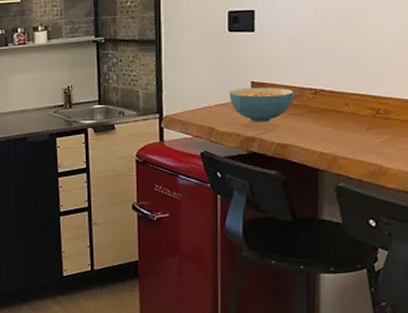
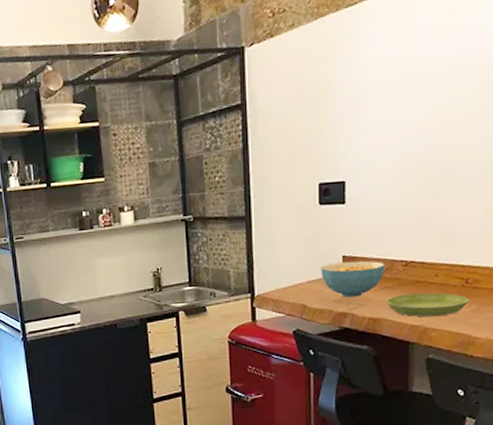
saucer: none [294,122,381,145] -> present [385,293,470,317]

